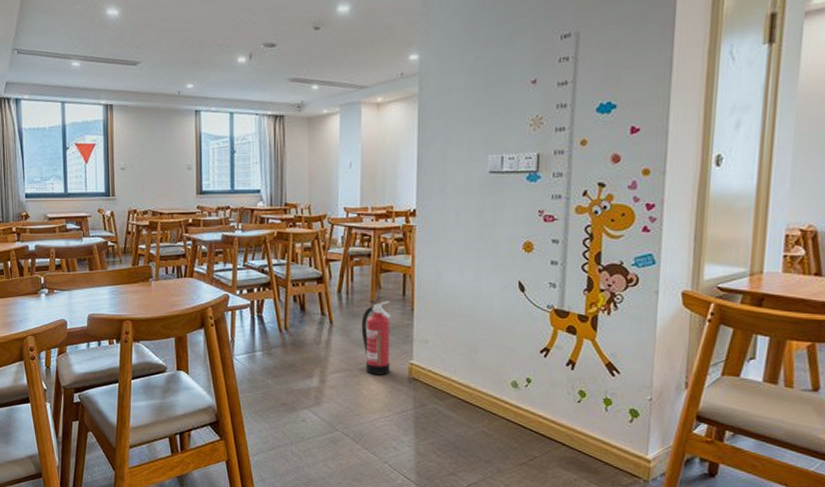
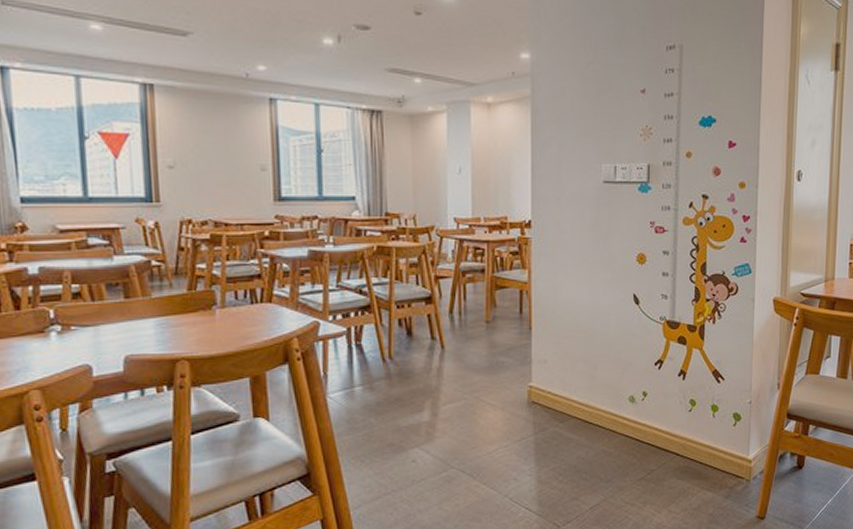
fire extinguisher: present [361,301,391,375] -> none [476,320,508,402]

